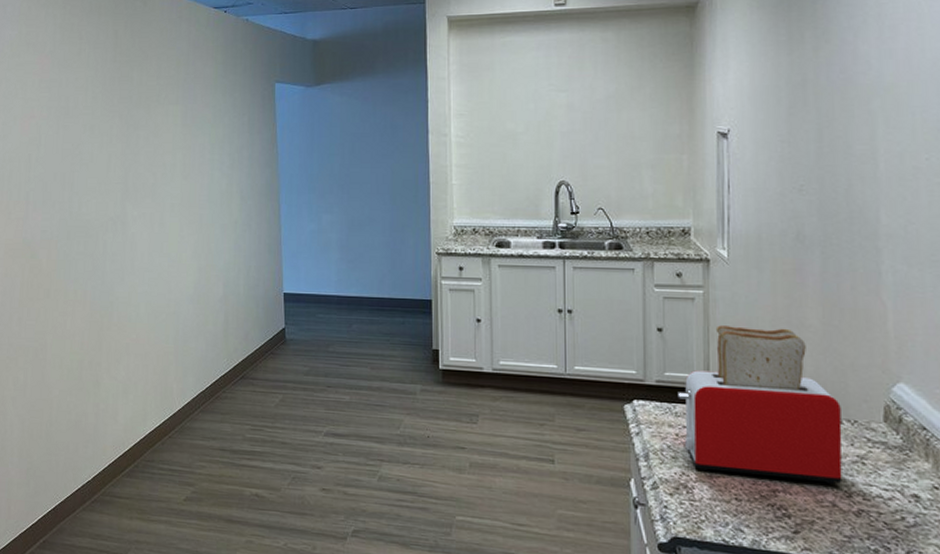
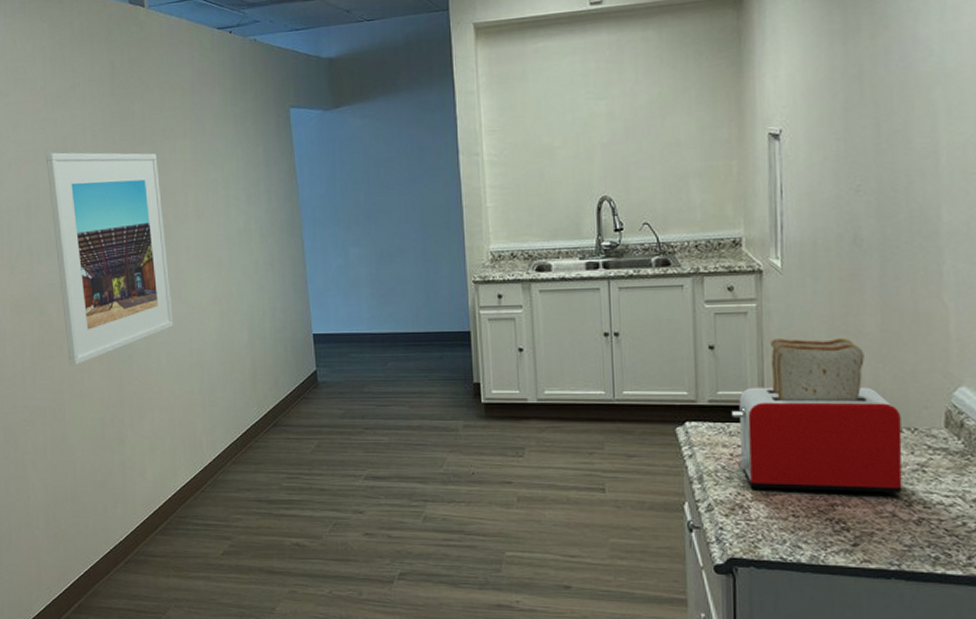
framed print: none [48,111,155,309] -> present [45,152,173,366]

